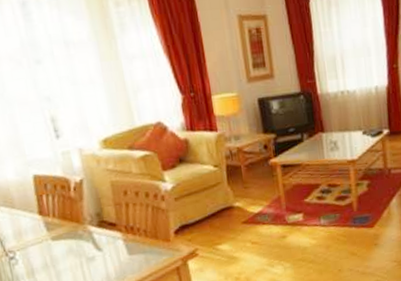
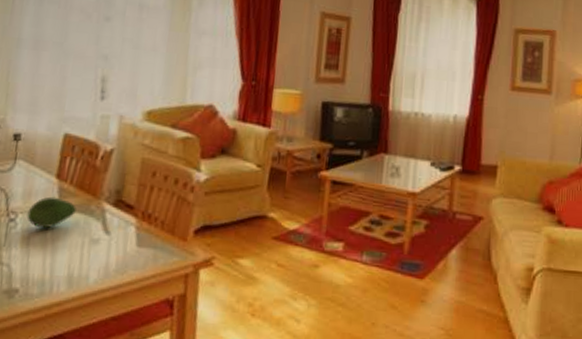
fruit: none [23,230,66,260] -> present [26,196,76,229]

